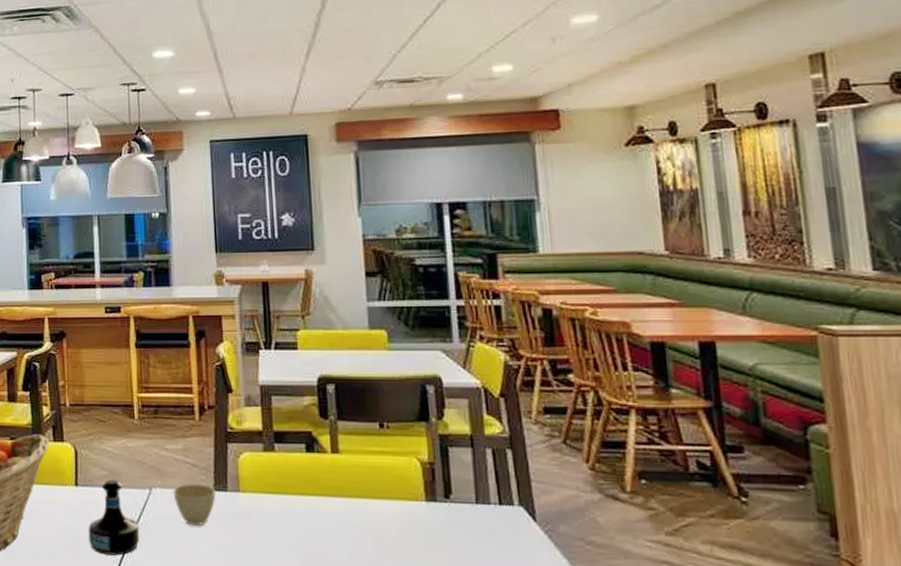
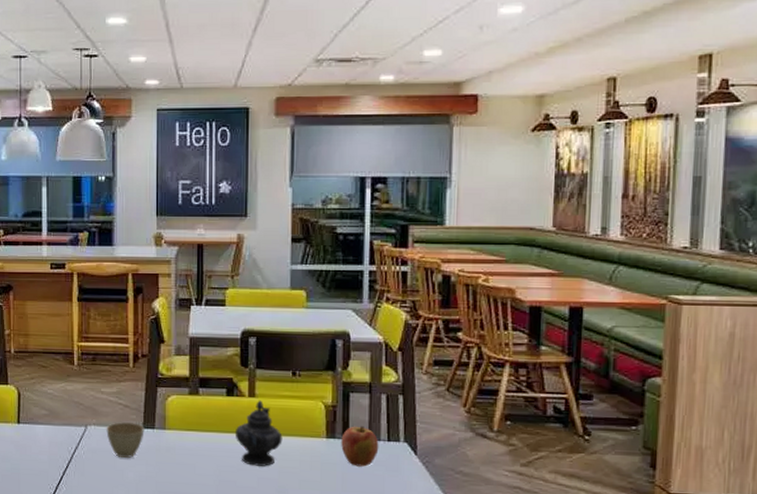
tequila bottle: present [88,479,140,556] -> none [28,417,75,483]
teapot: none [318,457,375,536] -> present [234,400,283,466]
apple: none [443,486,490,536] -> present [341,426,379,467]

